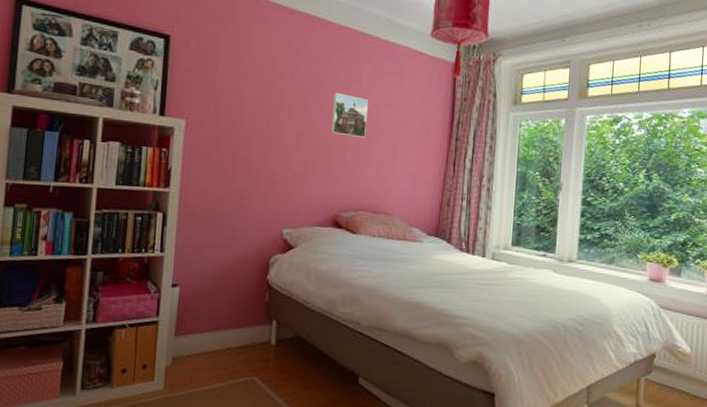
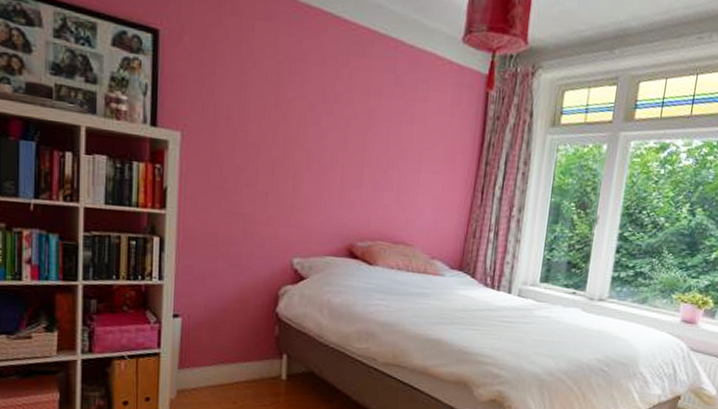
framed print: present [331,93,368,139] -> none [346,106,389,160]

